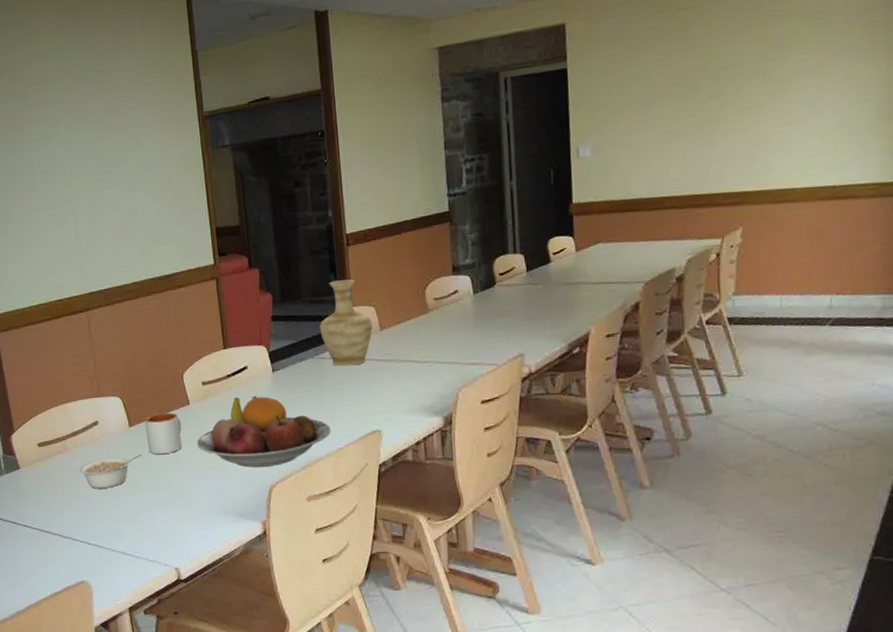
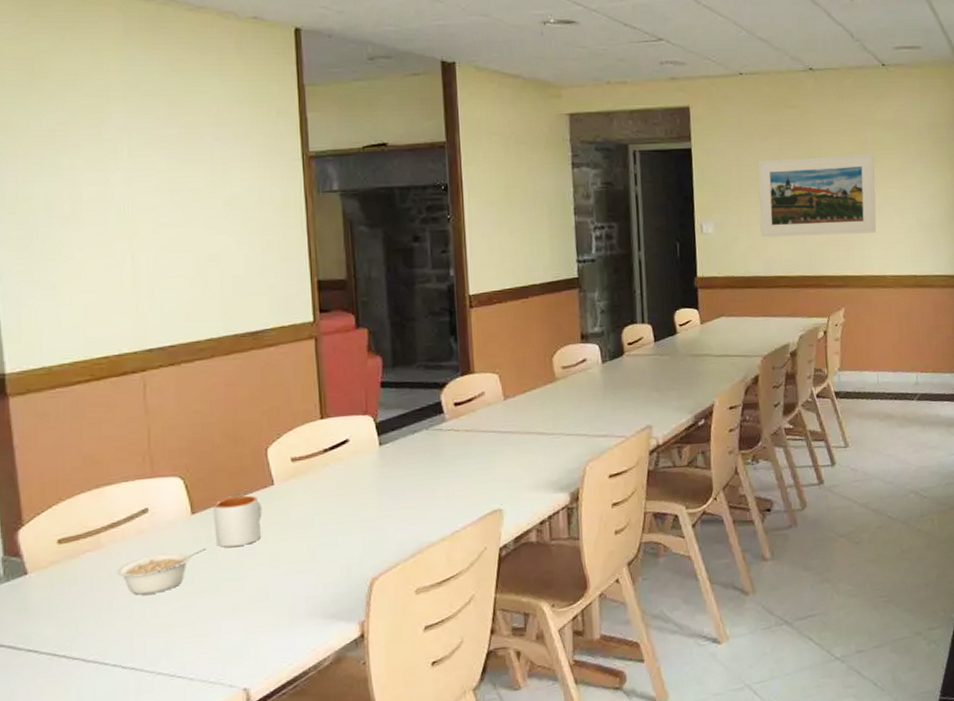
fruit bowl: present [197,395,331,467] -> none [281,473,446,558]
vase: present [320,279,373,367] -> none [436,344,496,439]
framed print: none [642,51,786,157] -> present [758,154,877,238]

